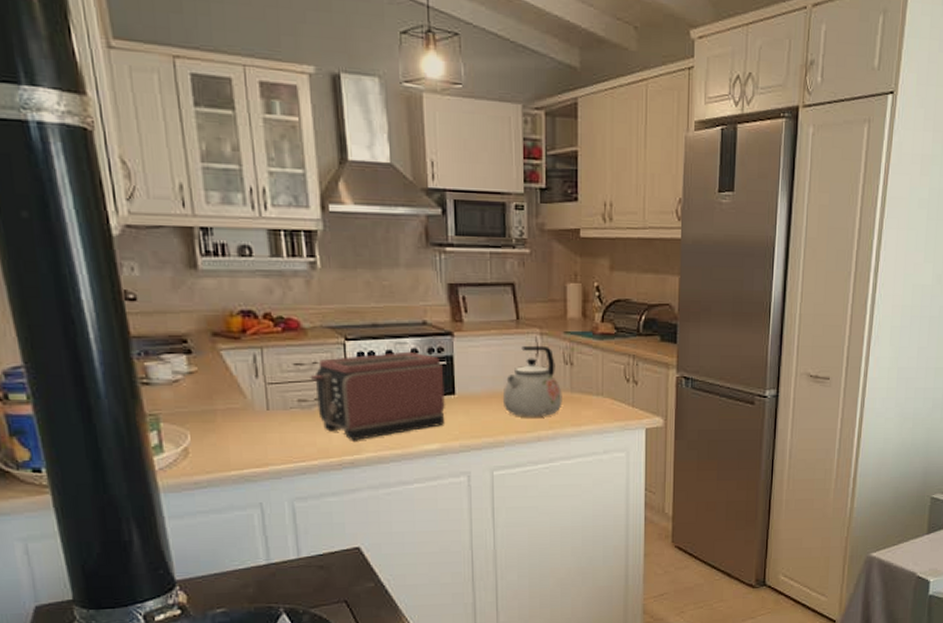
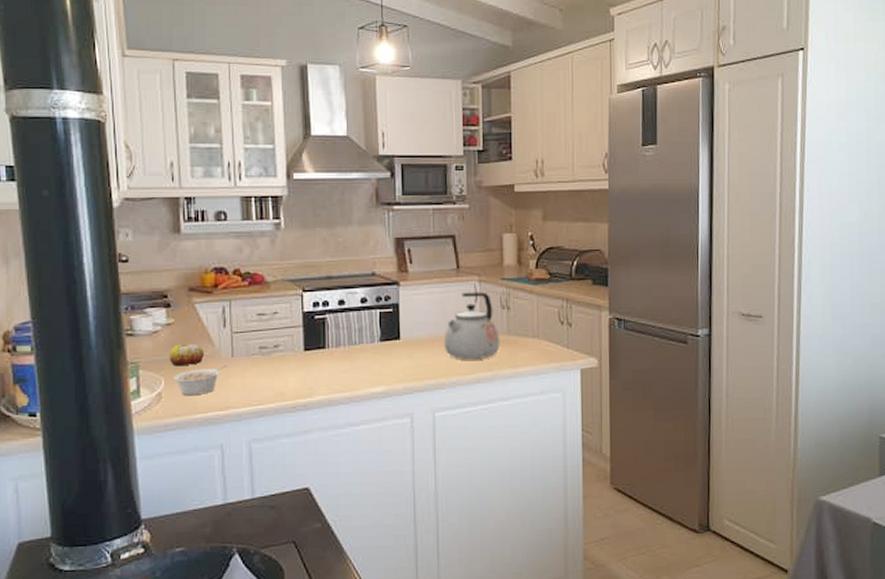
fruit: none [194,394,235,418] -> present [169,343,204,365]
legume: none [201,418,262,452] -> present [174,364,227,396]
toaster: present [310,351,445,440] -> none [271,300,391,384]

